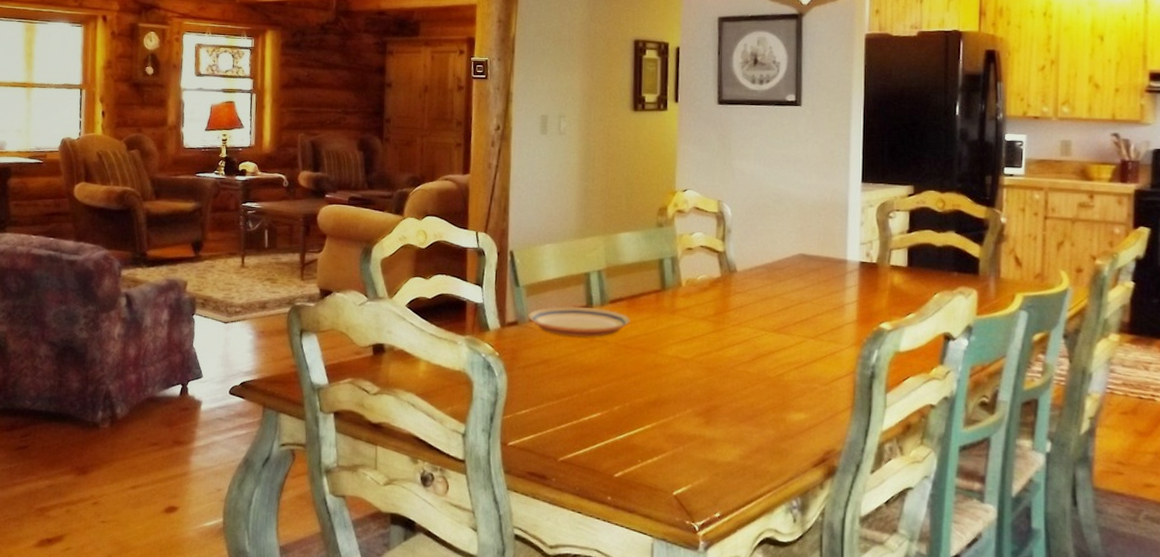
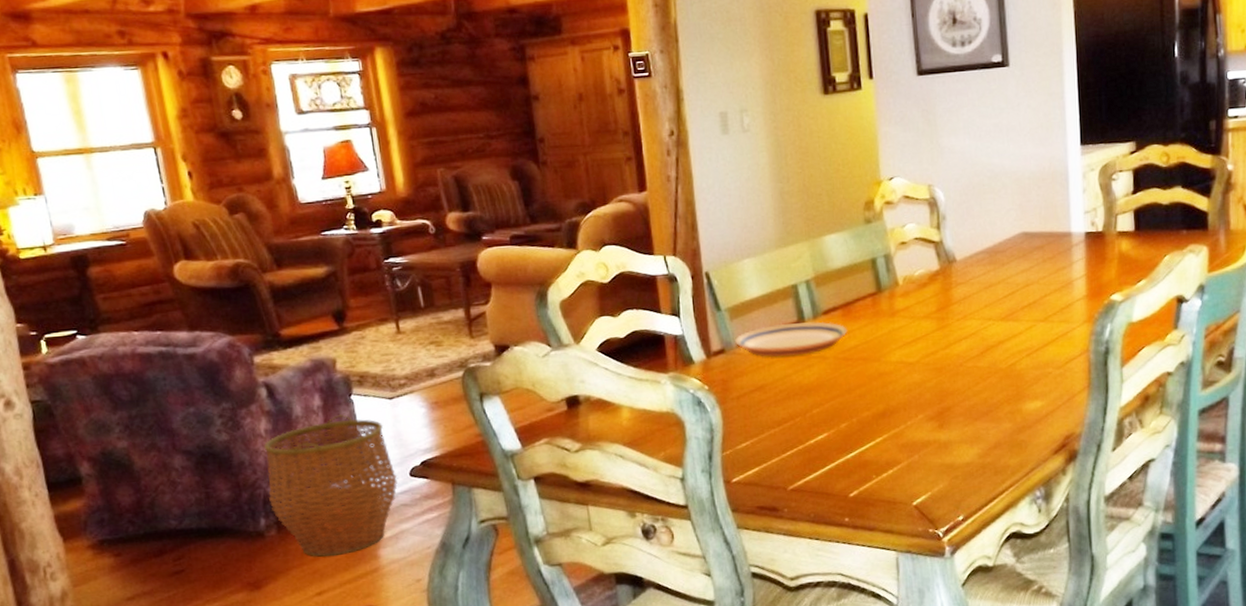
basket: none [109,330,218,456] -> present [263,414,398,557]

